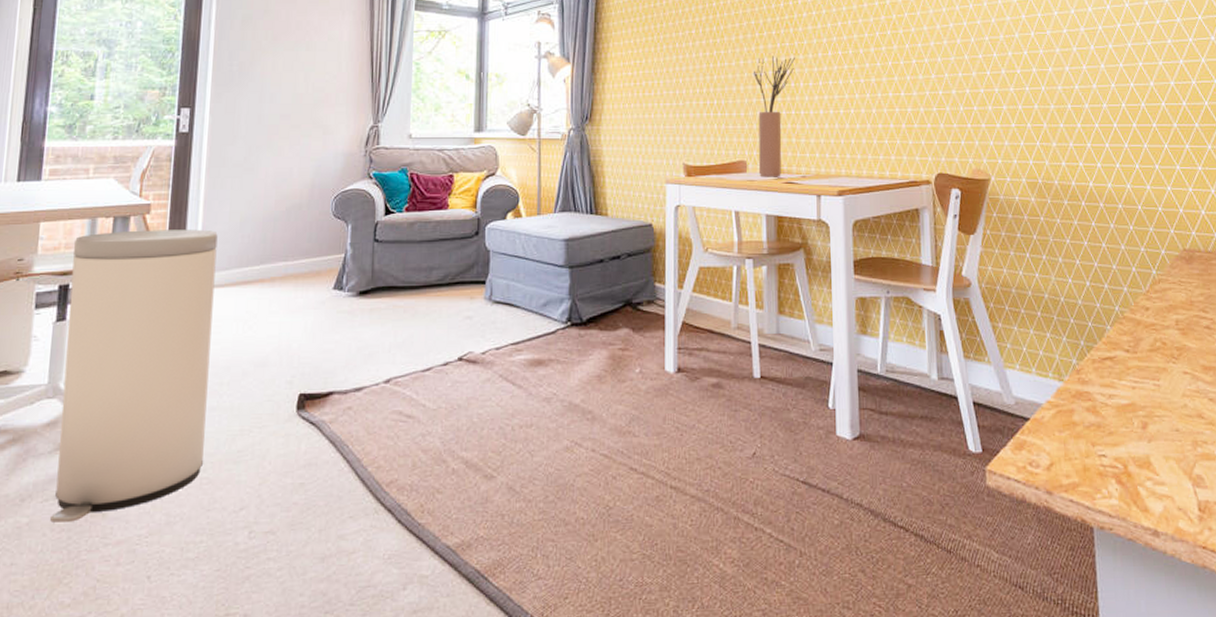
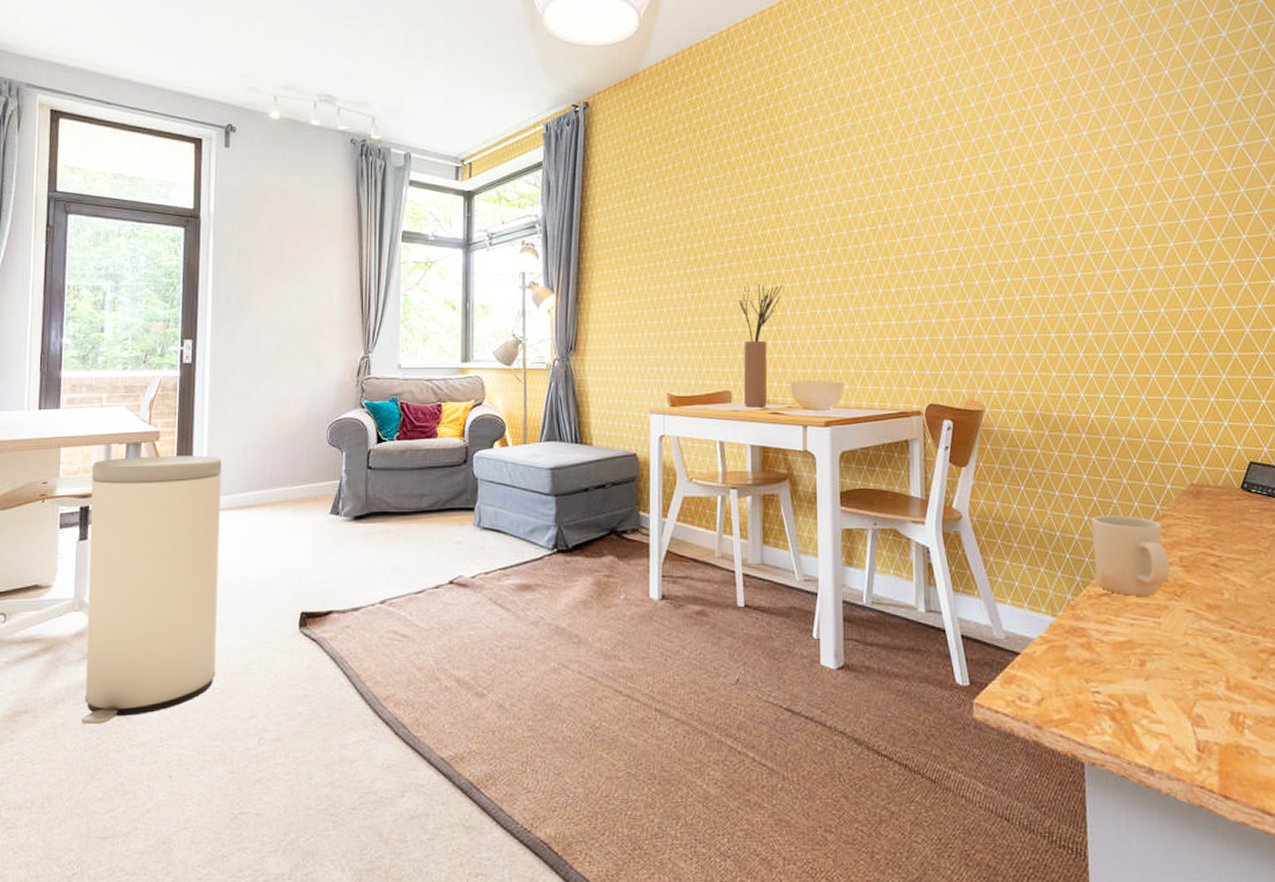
bowl: none [804,150,857,180] -> present [790,380,845,410]
mug: none [1093,281,1168,359] -> present [1091,516,1170,596]

